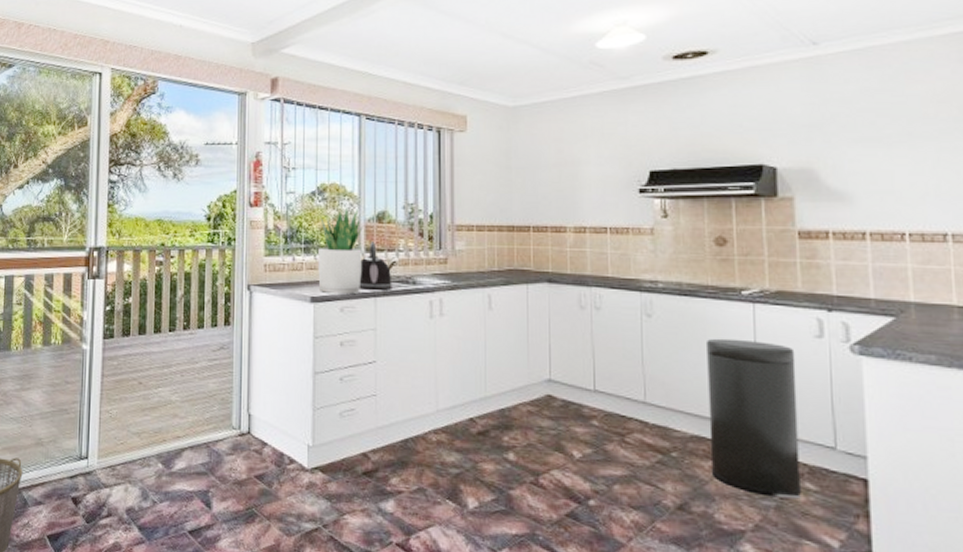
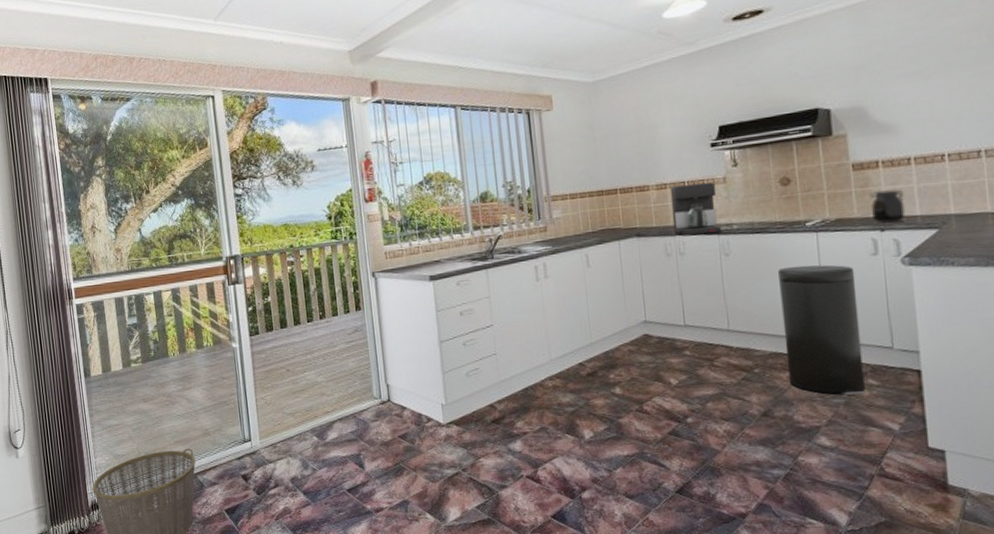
planter: present [318,207,364,295] -> none [430,191,473,271]
kettle: present [359,242,392,291] -> none [470,220,501,264]
coffee maker: none [589,230,645,290] -> present [670,182,722,237]
jar: none [816,265,857,303] -> present [869,189,906,223]

